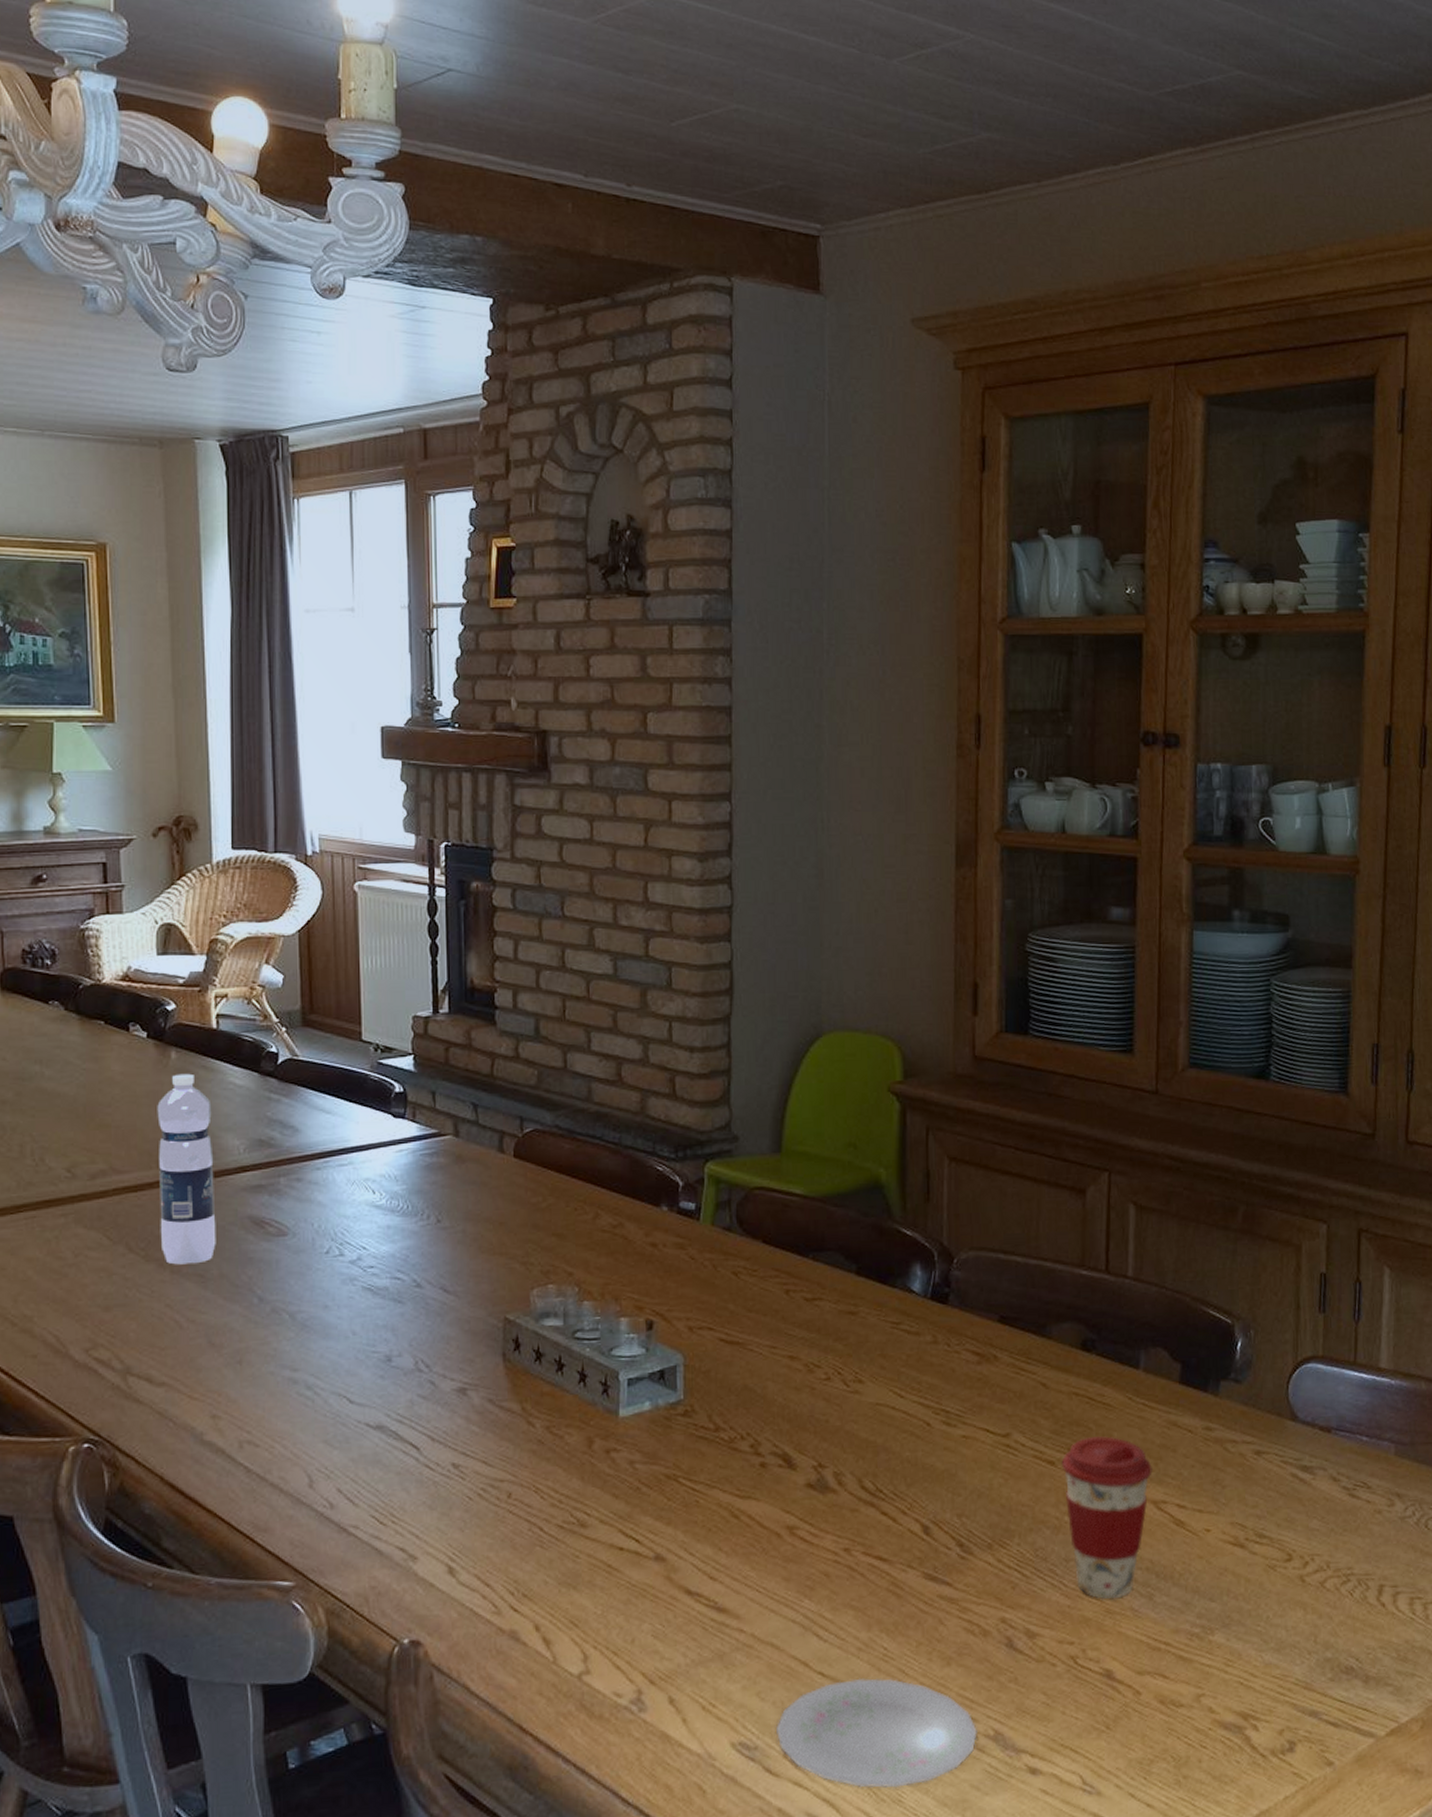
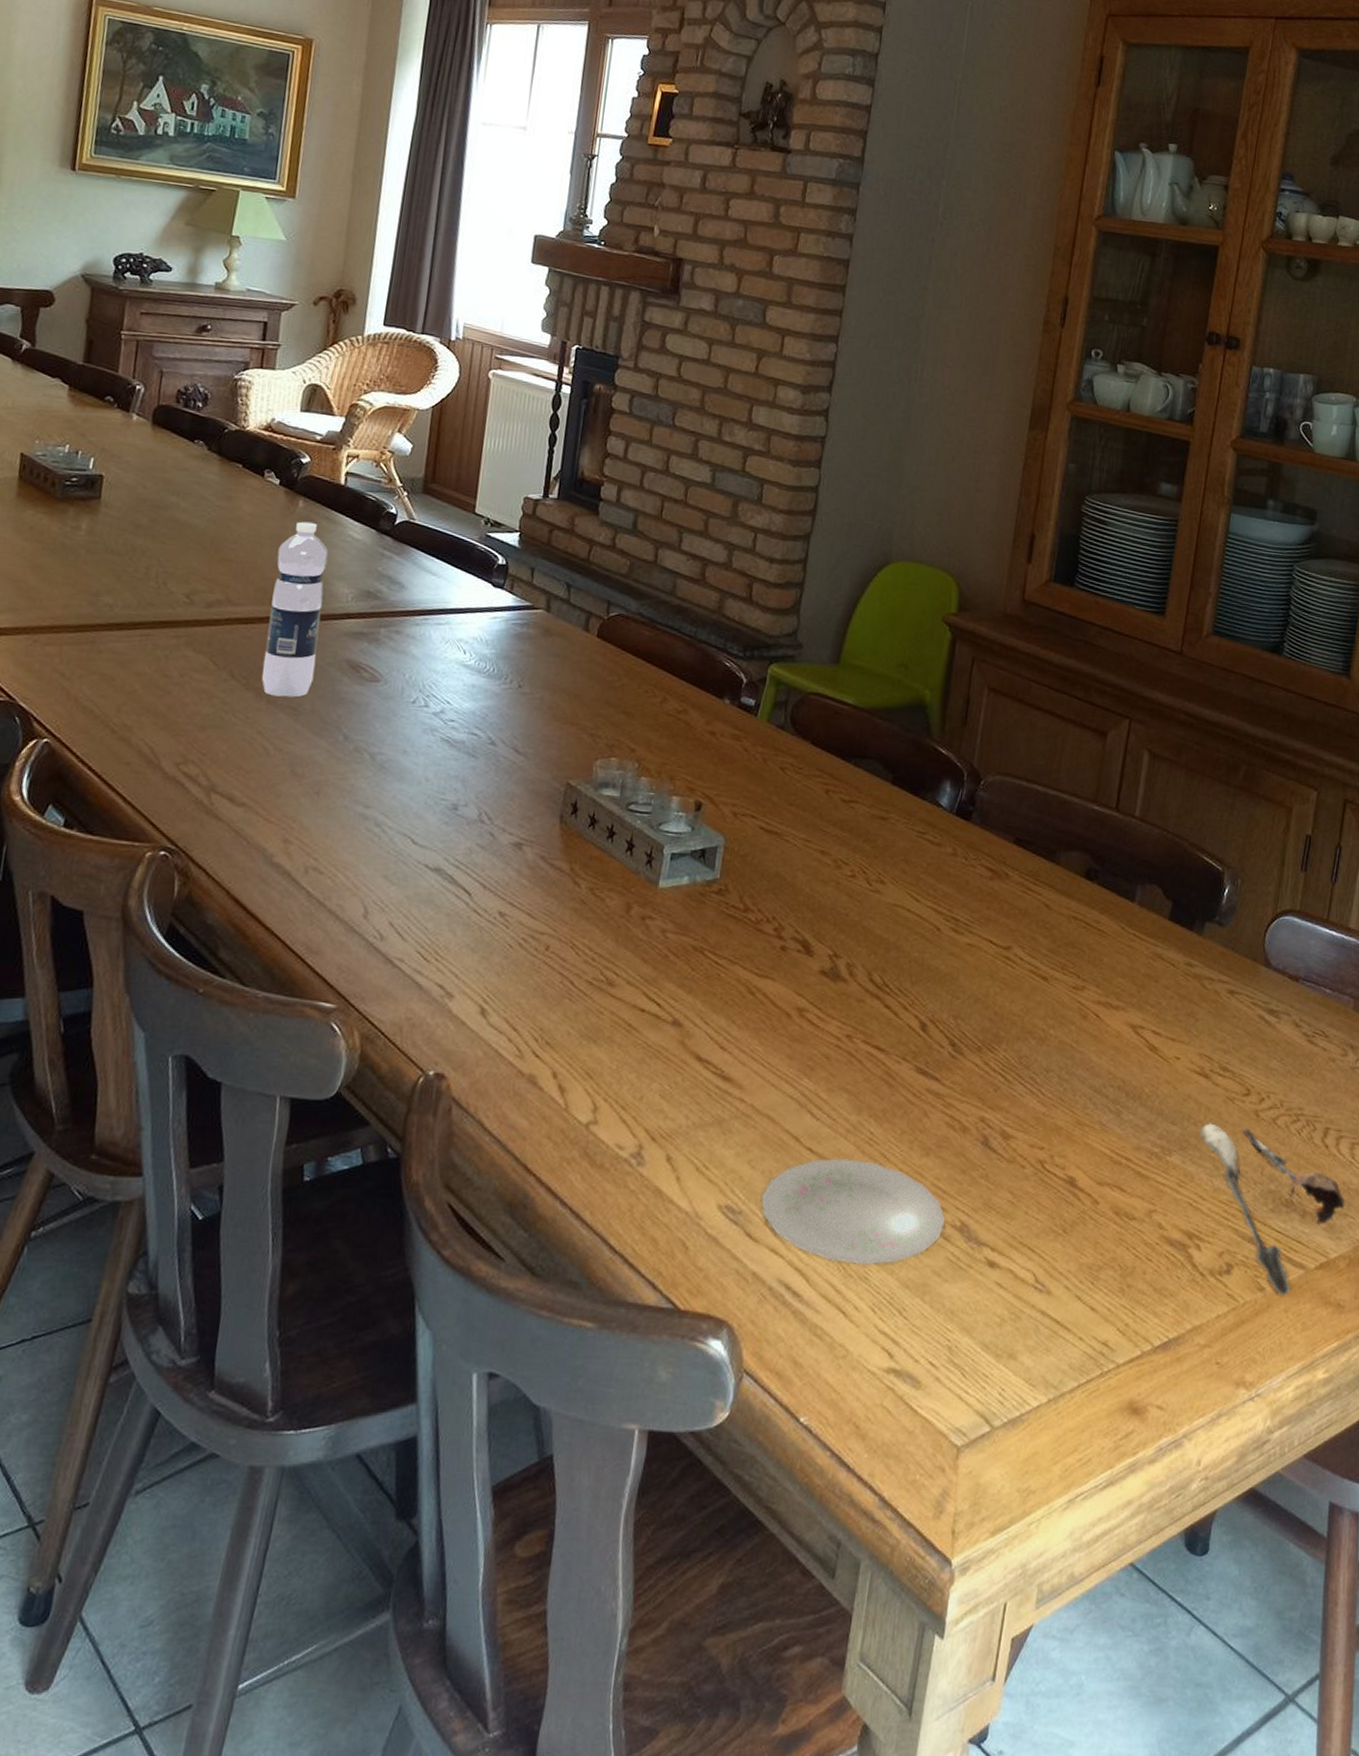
coffee cup: present [1061,1435,1152,1599] -> none [1052,958,1135,1111]
spoon: none [1241,1594,1411,1769] -> present [1199,1123,1345,1296]

